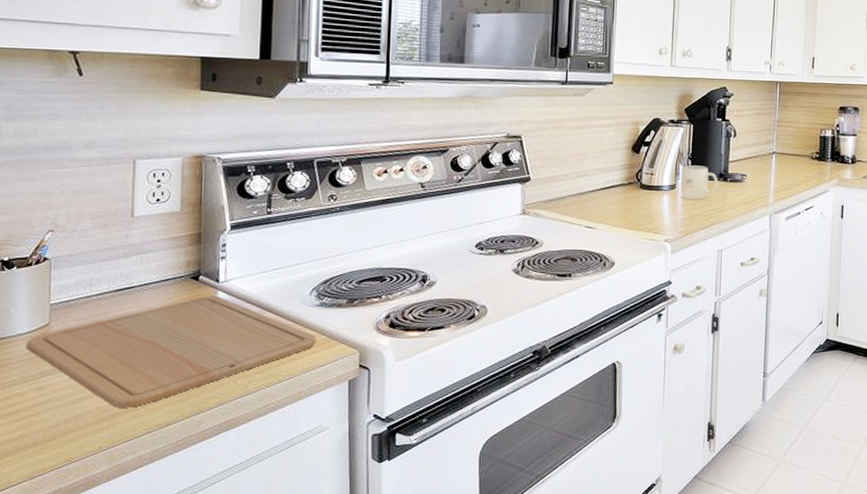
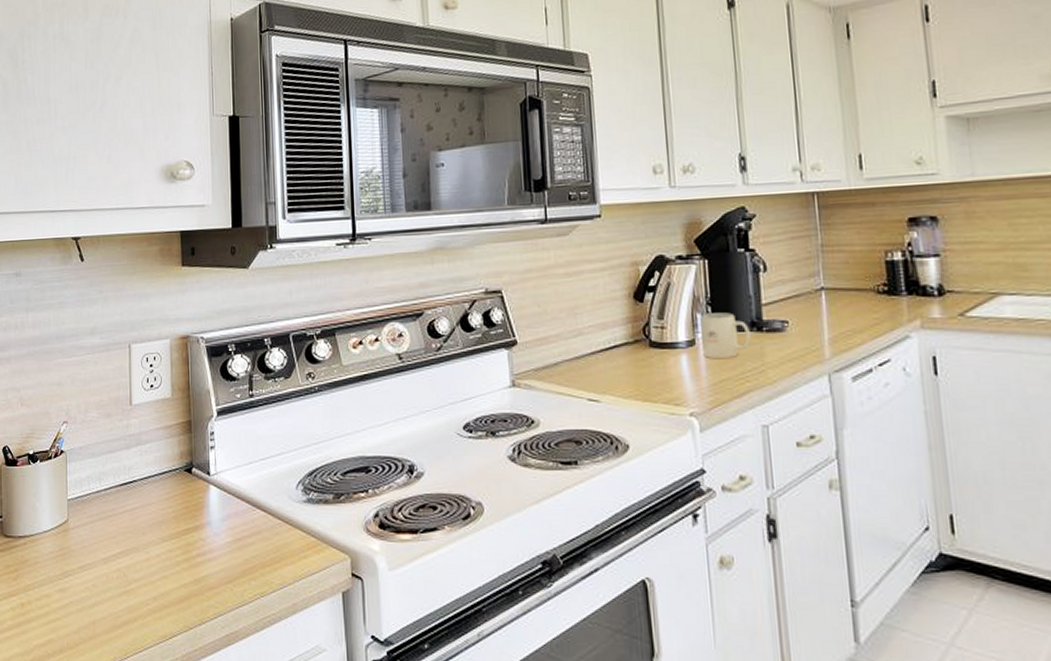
chopping board: present [25,295,316,408] -> none [50,490,306,615]

